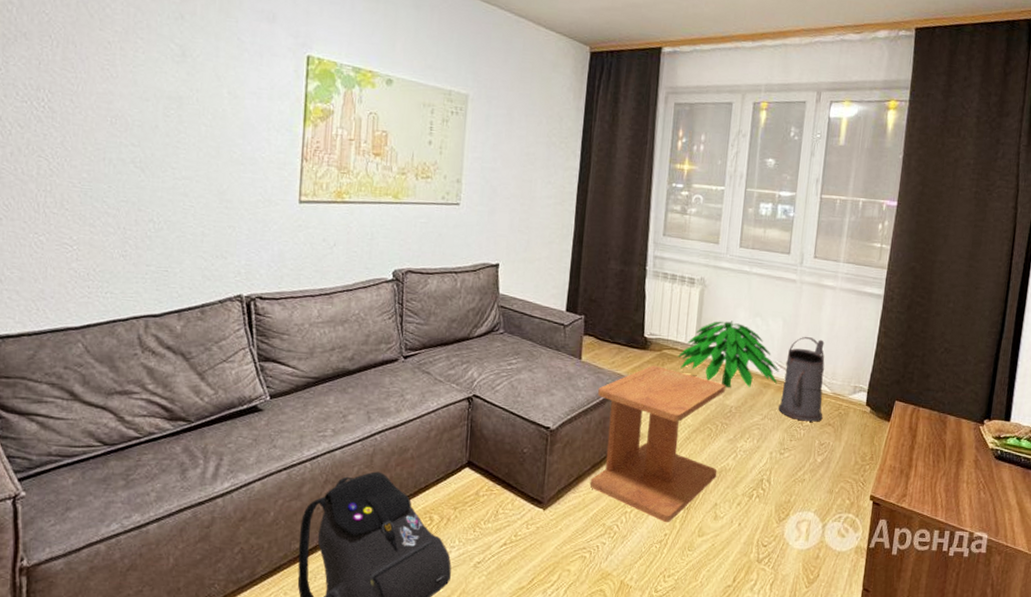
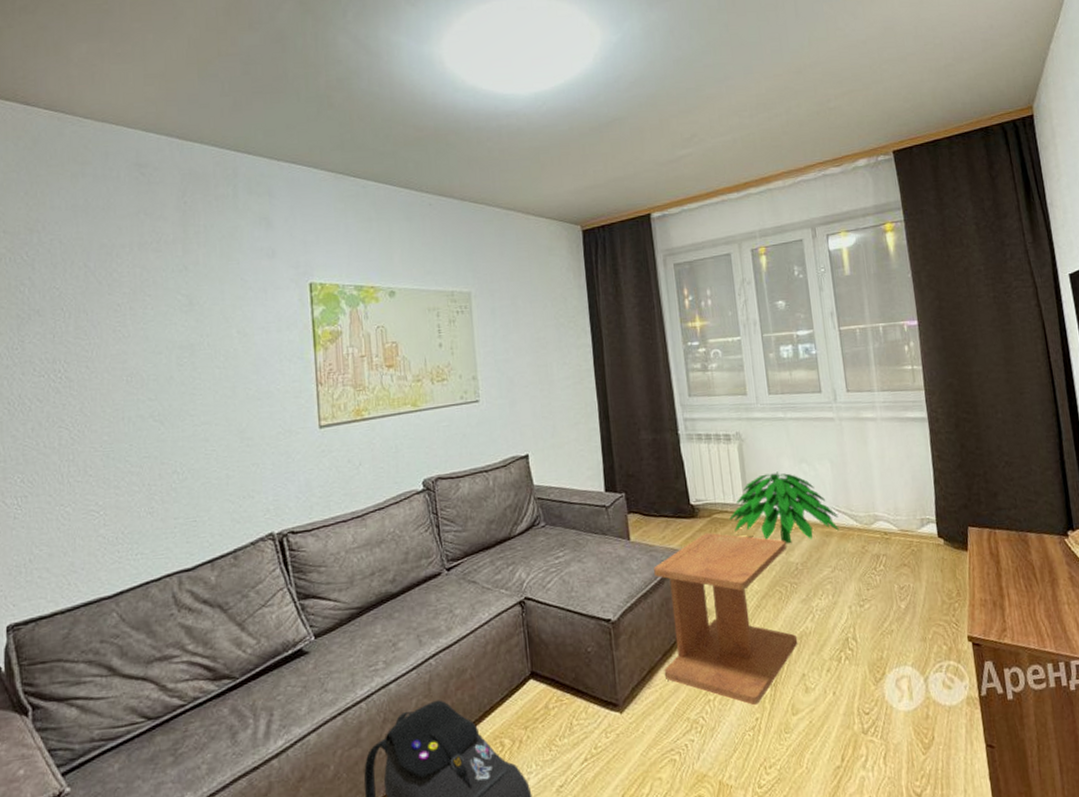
watering can: present [778,336,825,422] -> none [843,474,896,566]

